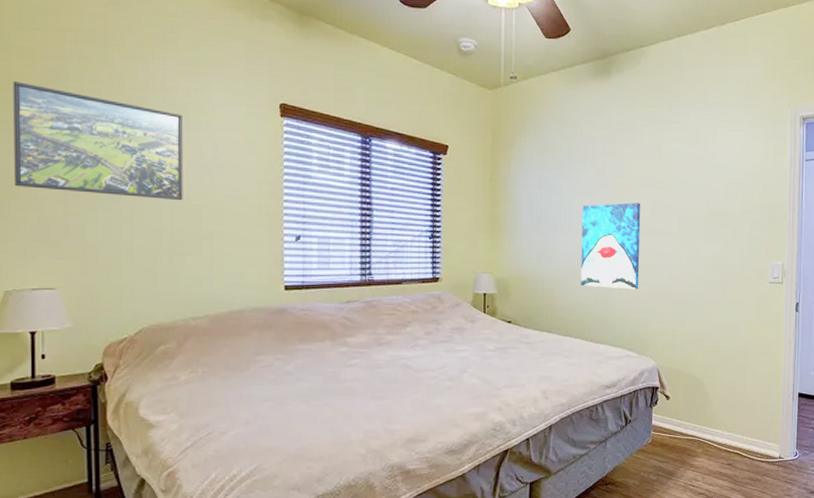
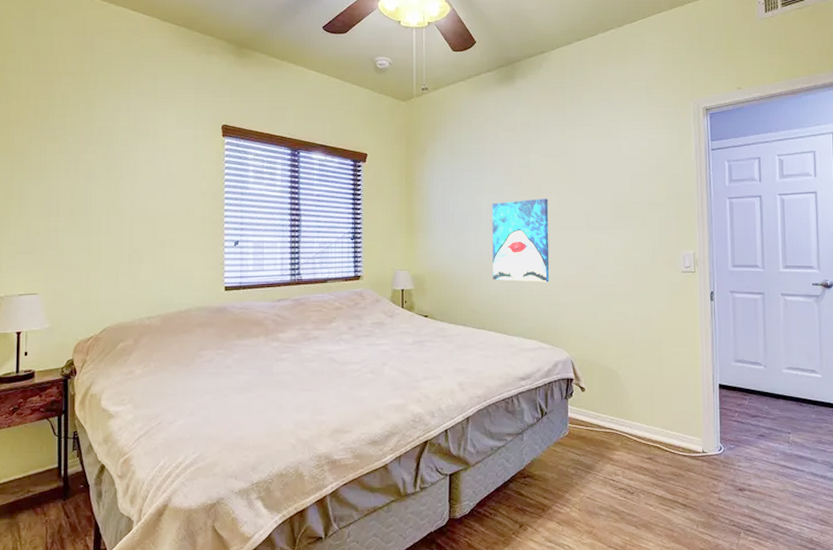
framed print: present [13,81,183,201] -> none [9,120,142,214]

